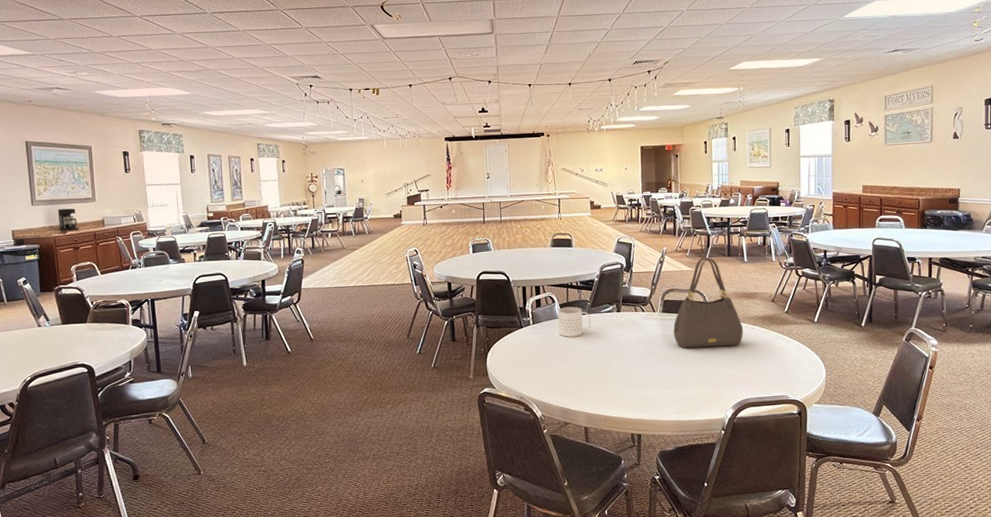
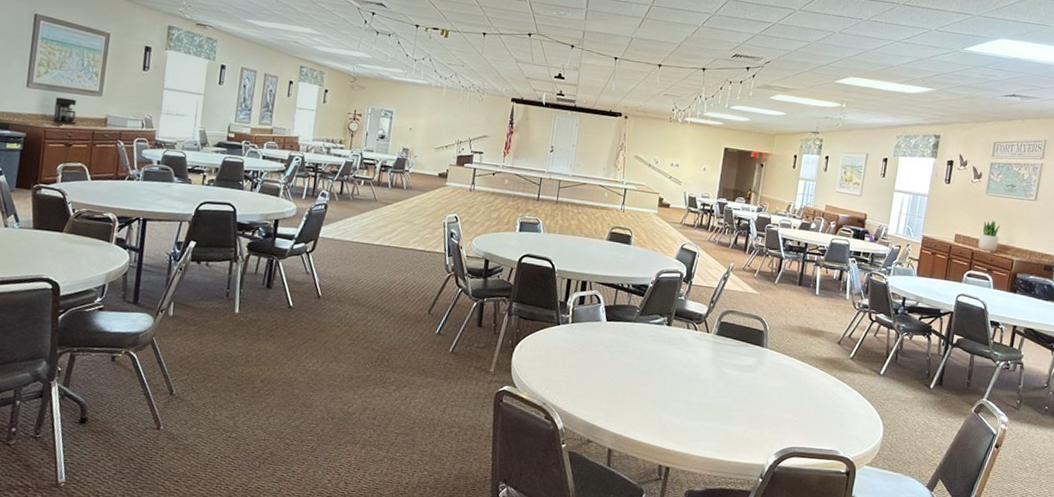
mug: present [557,306,591,337] -> none [598,310,637,346]
handbag: present [673,257,744,348] -> none [724,282,802,386]
planter: none [885,167,904,196] -> present [978,220,1001,252]

